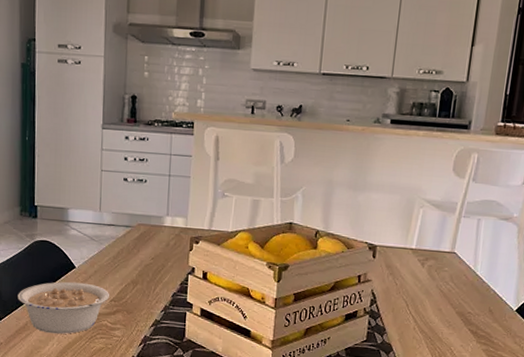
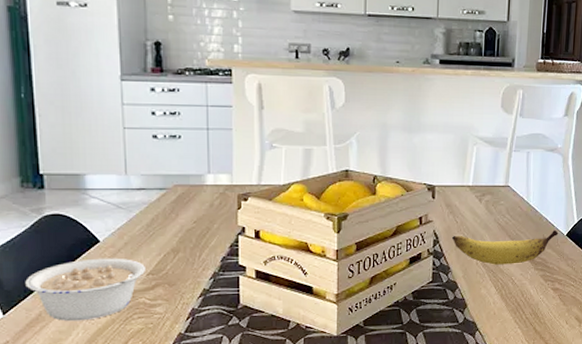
banana: none [390,297,507,334] -> present [452,229,559,265]

